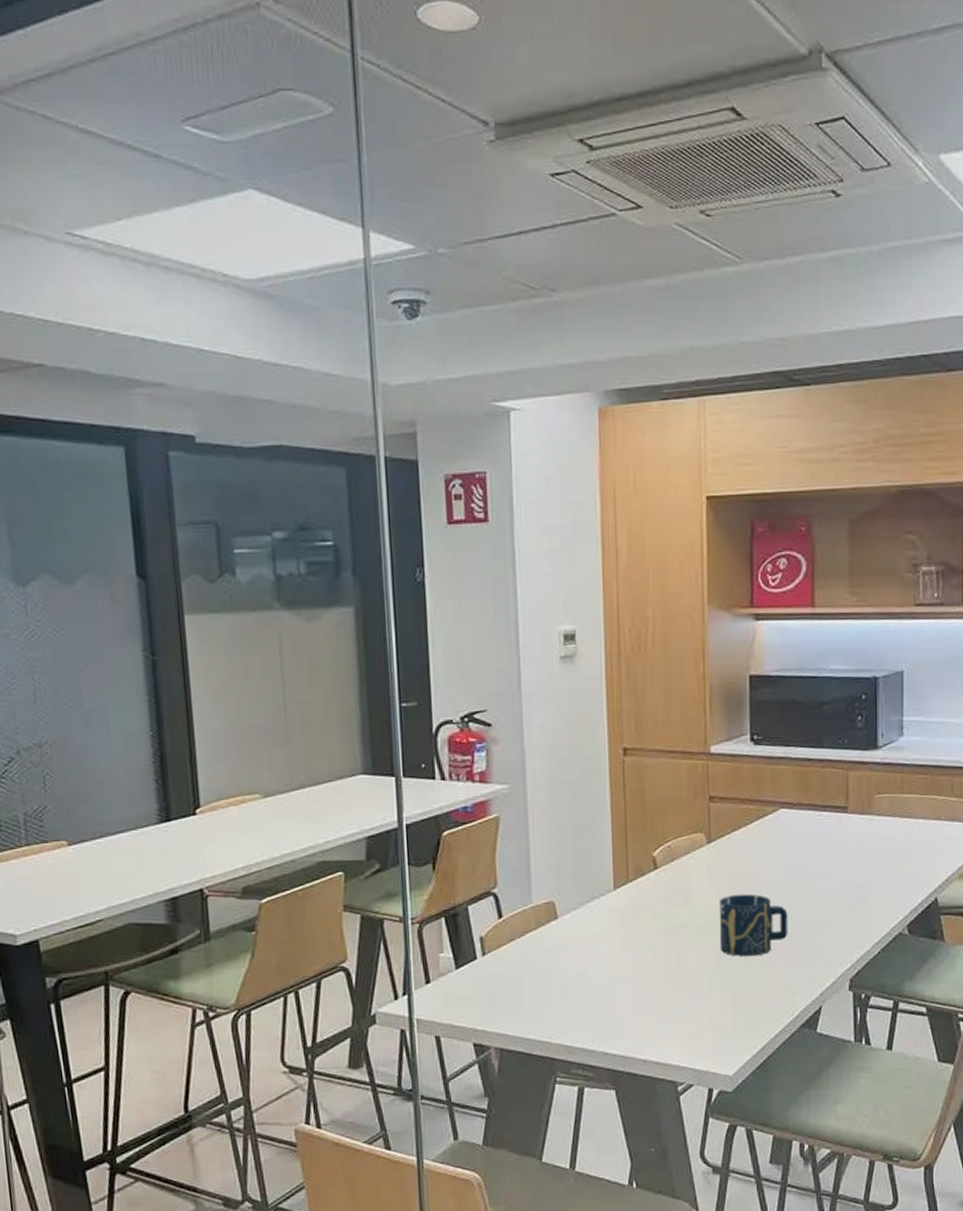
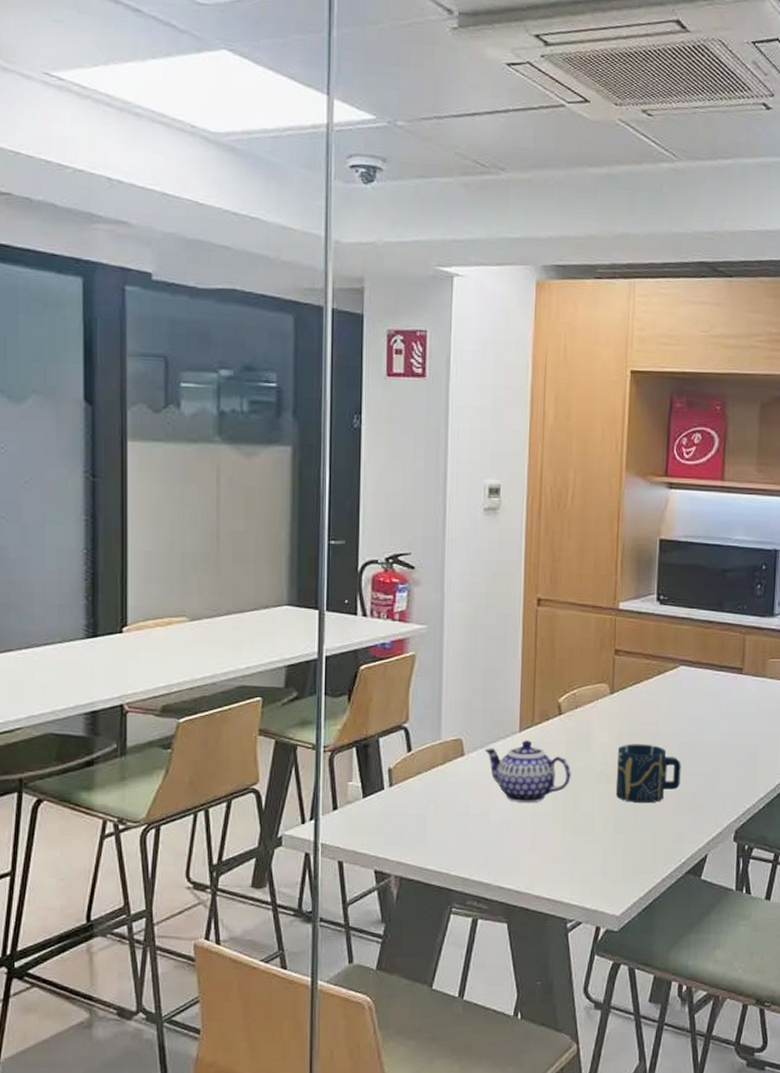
teapot: none [578,898,672,964] -> present [484,740,571,803]

